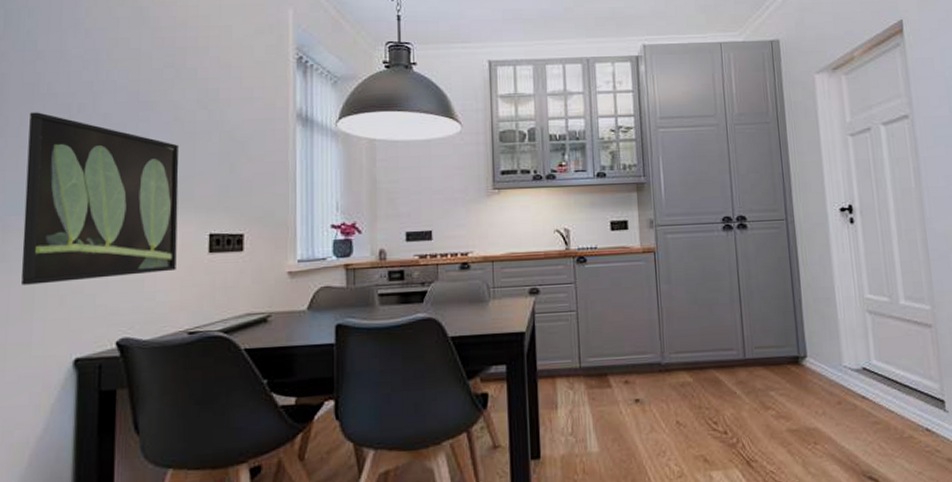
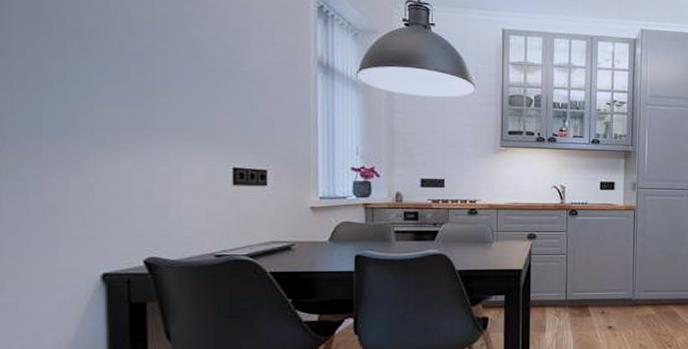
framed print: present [21,112,180,285] -> none [36,33,201,204]

